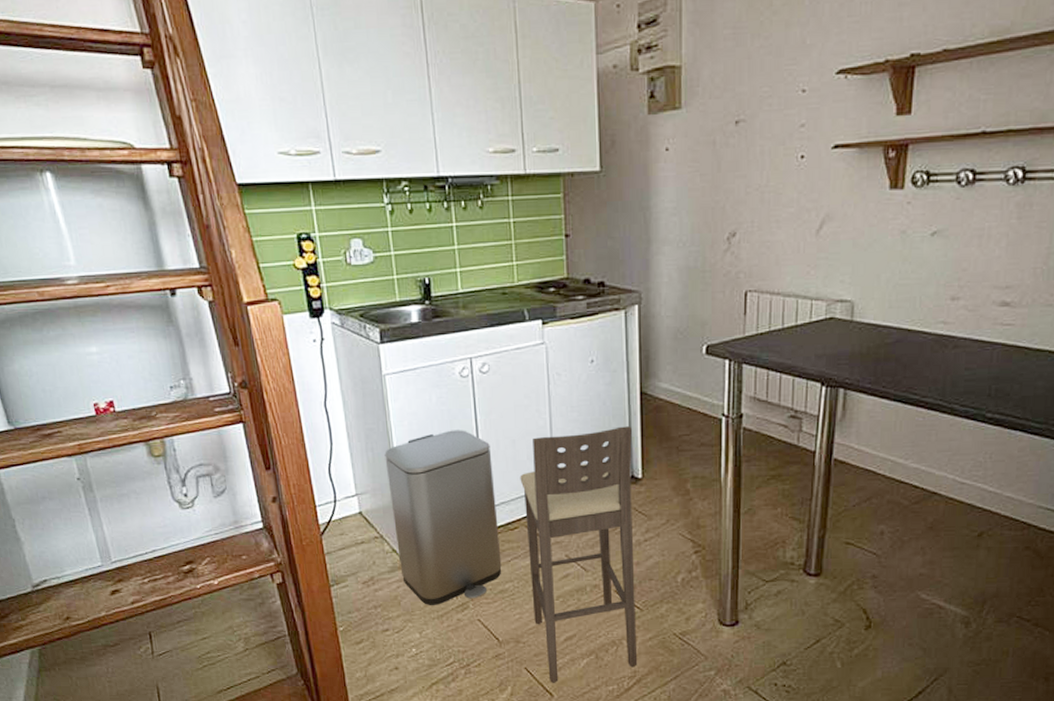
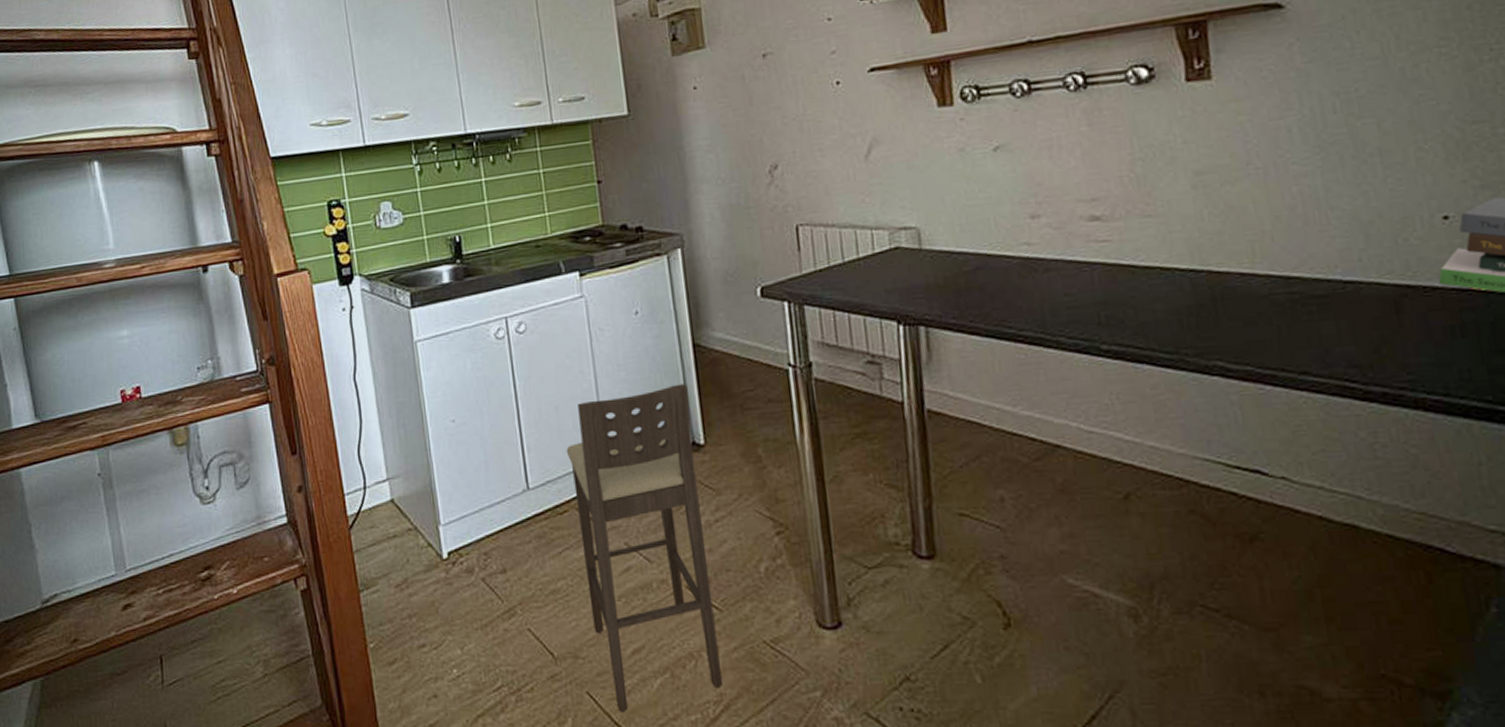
pedal bin: present [384,430,502,605] -> none [417,398,552,612]

